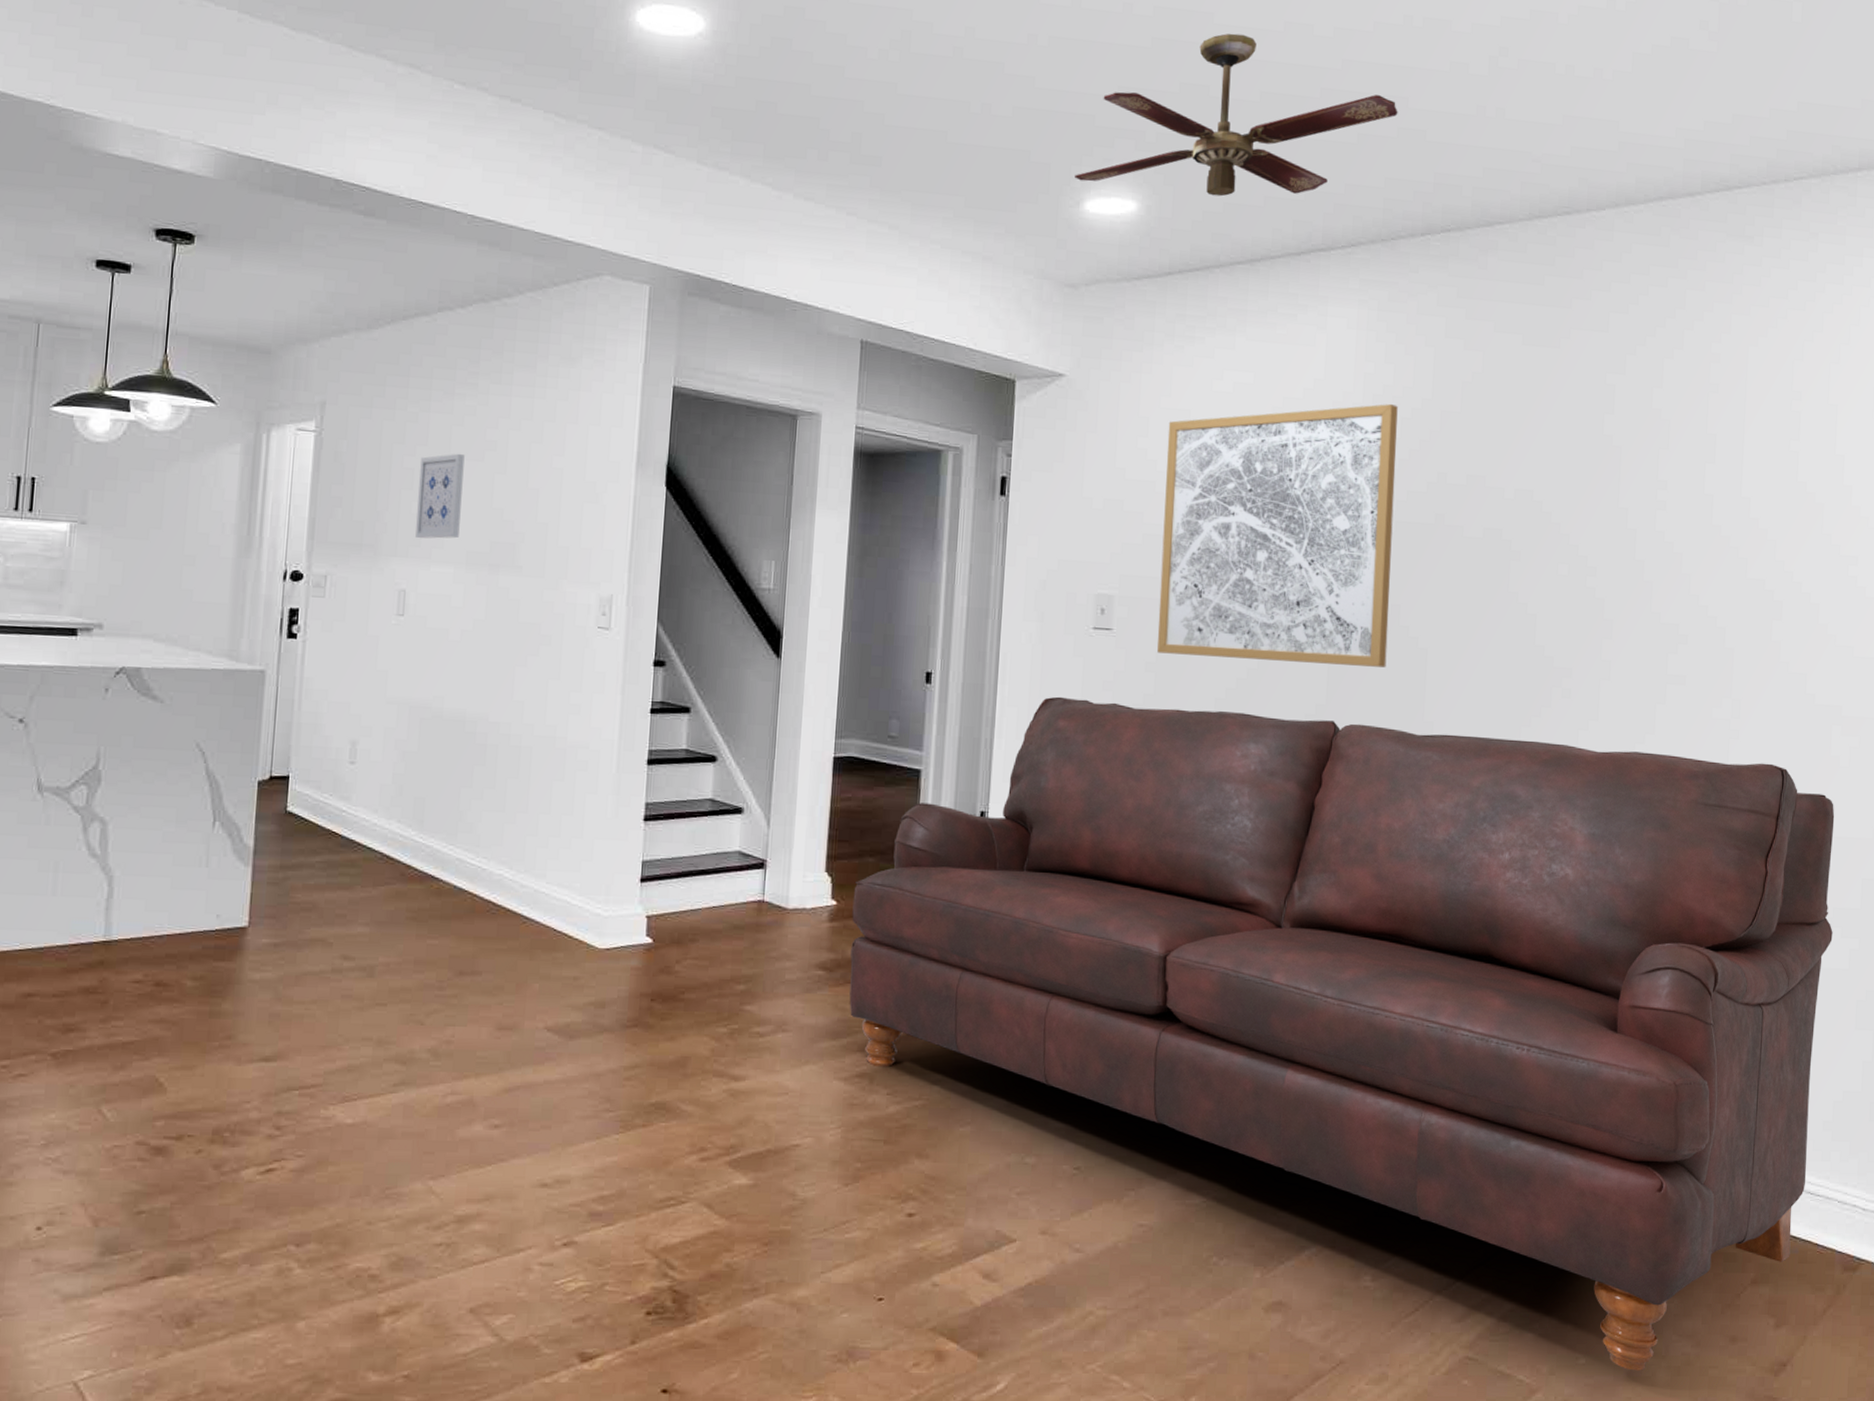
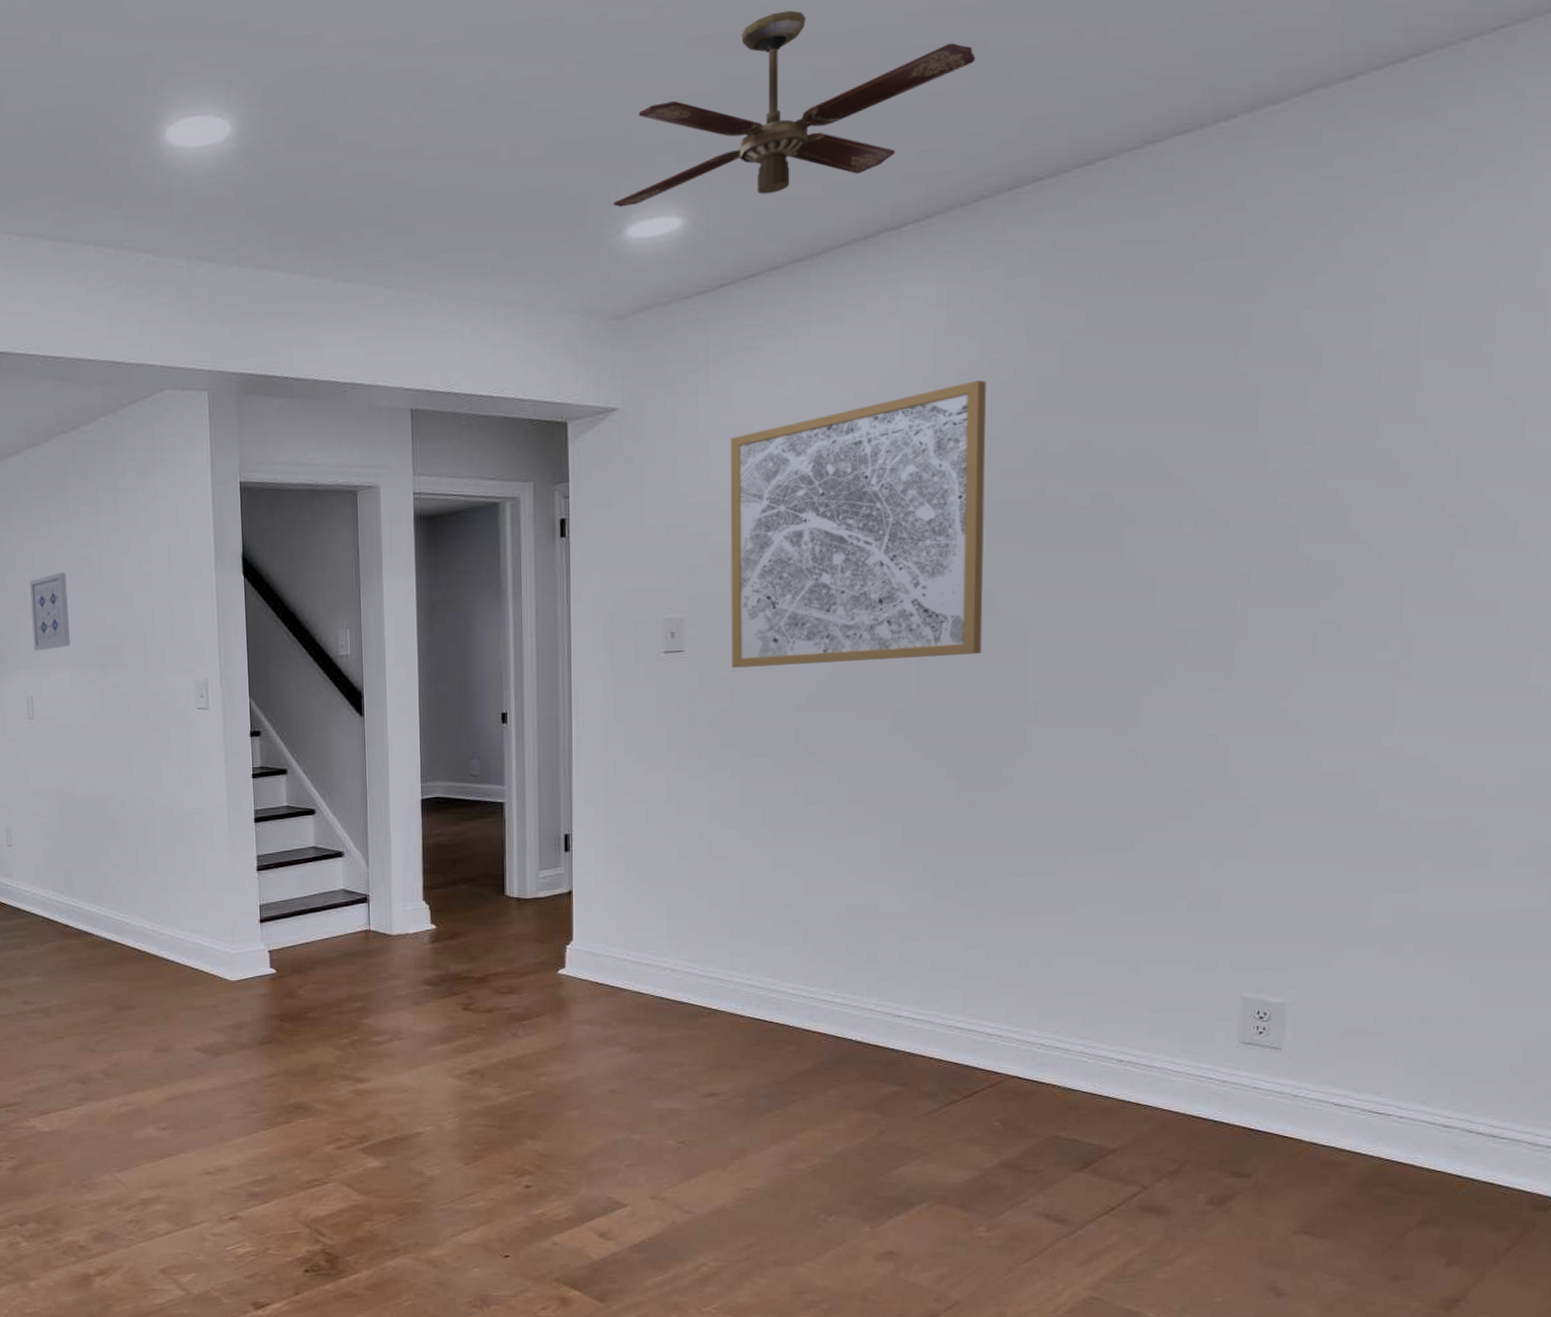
sofa: present [849,696,1835,1371] -> none [451,702,1533,1308]

